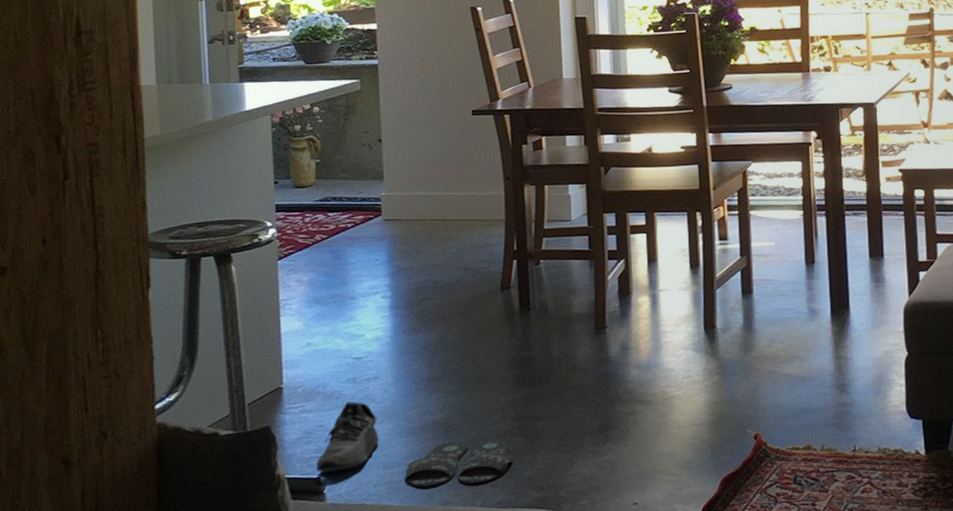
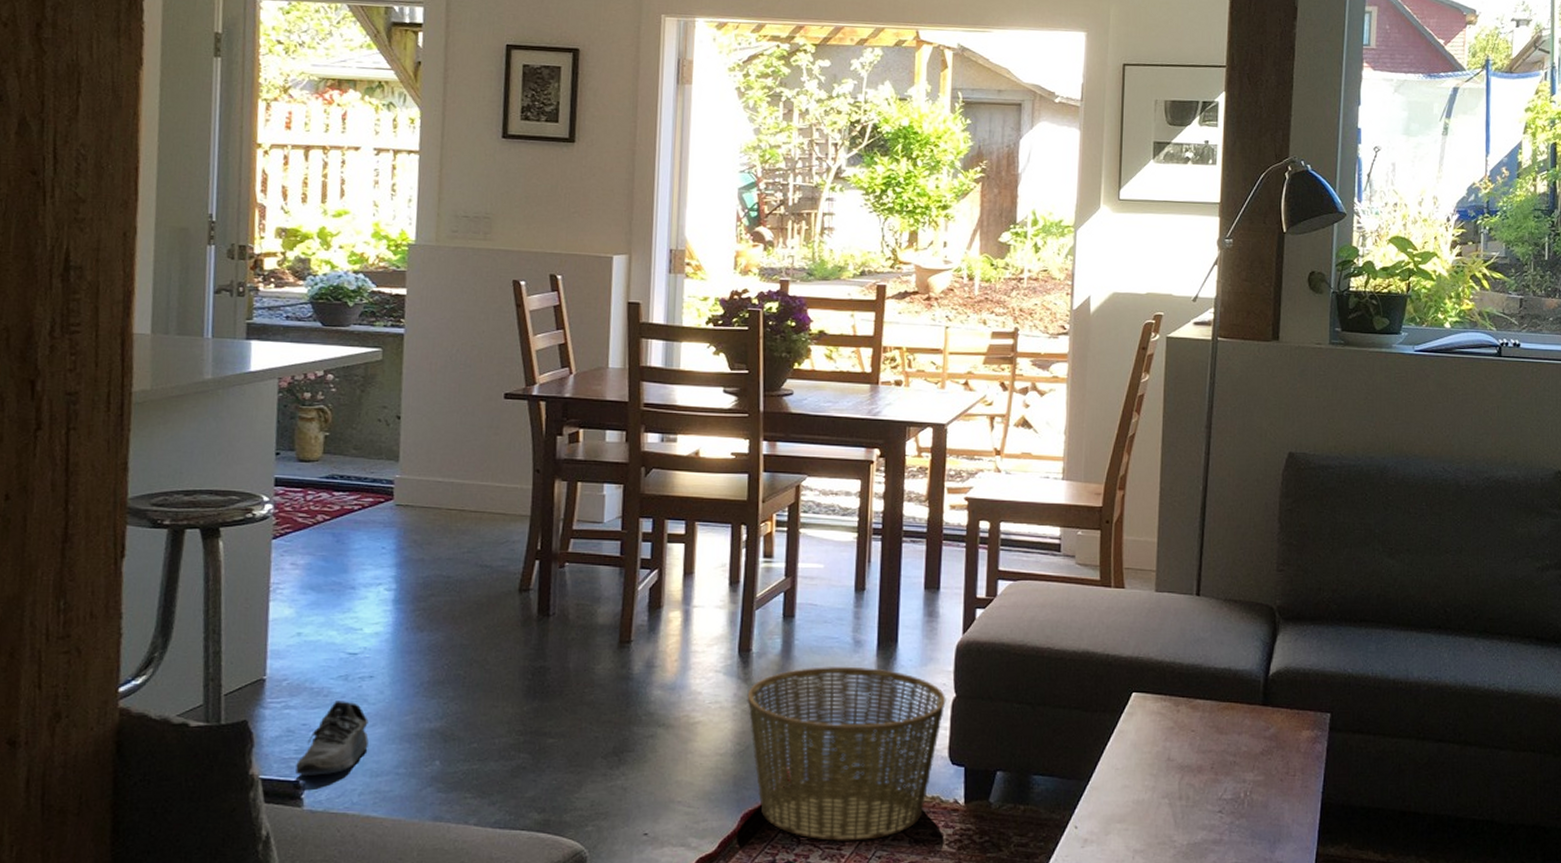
slippers: present [405,439,513,489] -> none [394,753,516,802]
basket: none [716,334,899,499] -> present [747,667,946,842]

